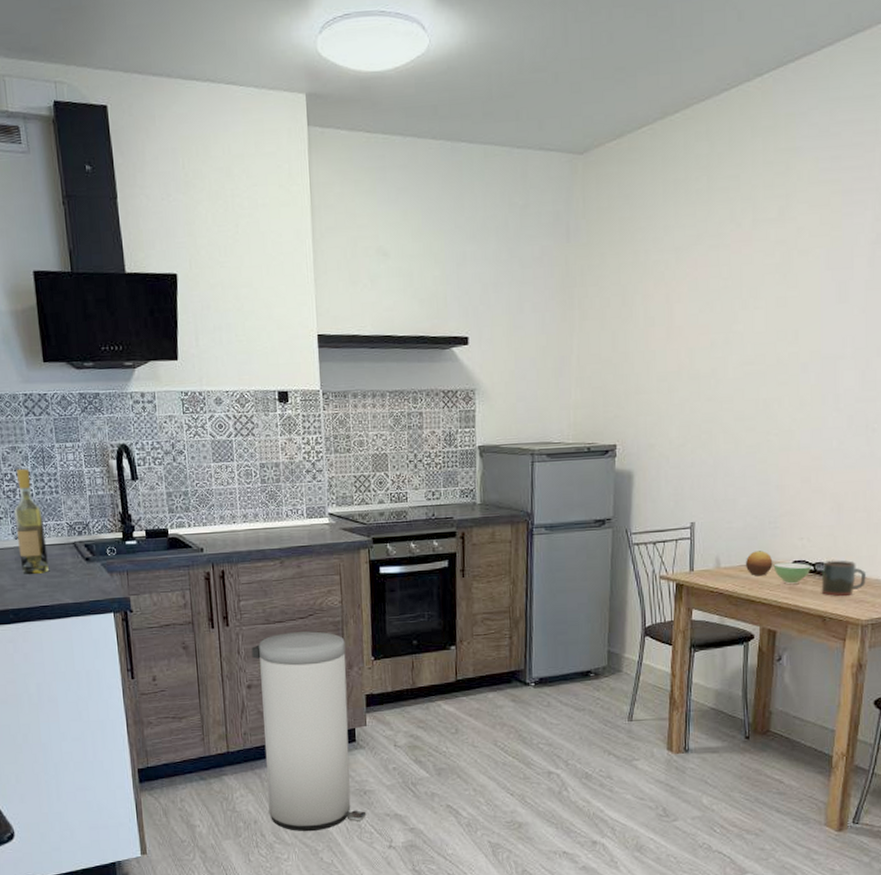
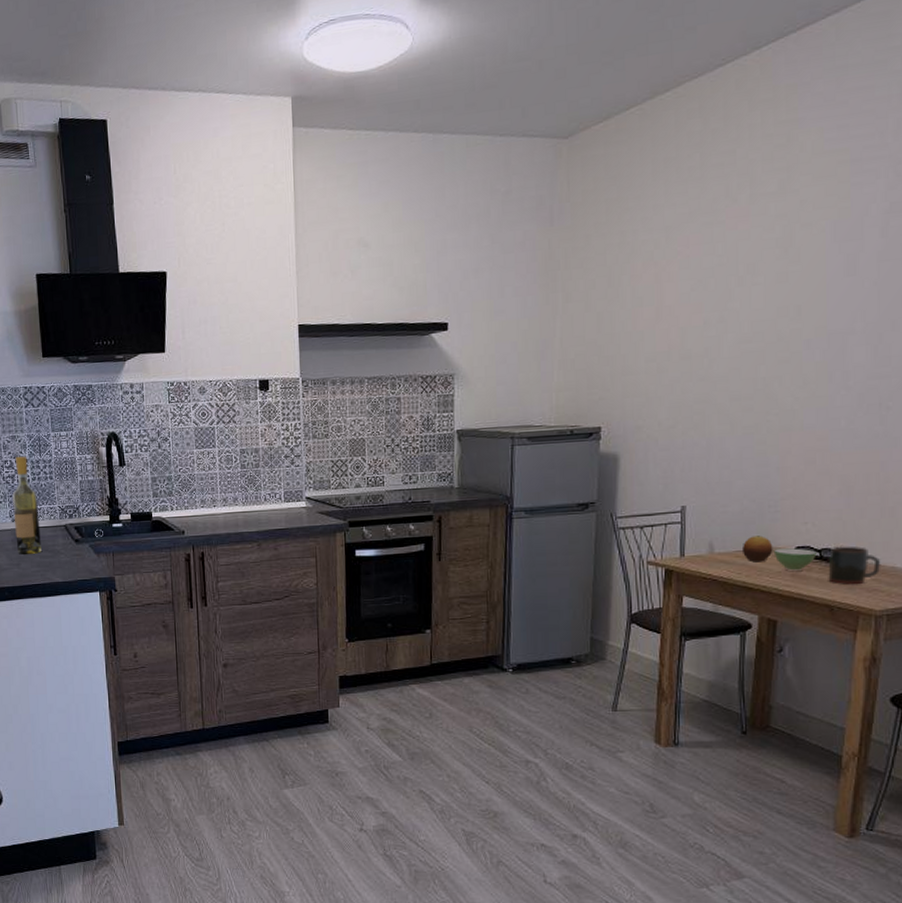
pedal bin: present [251,631,367,831] -> none [228,612,338,810]

